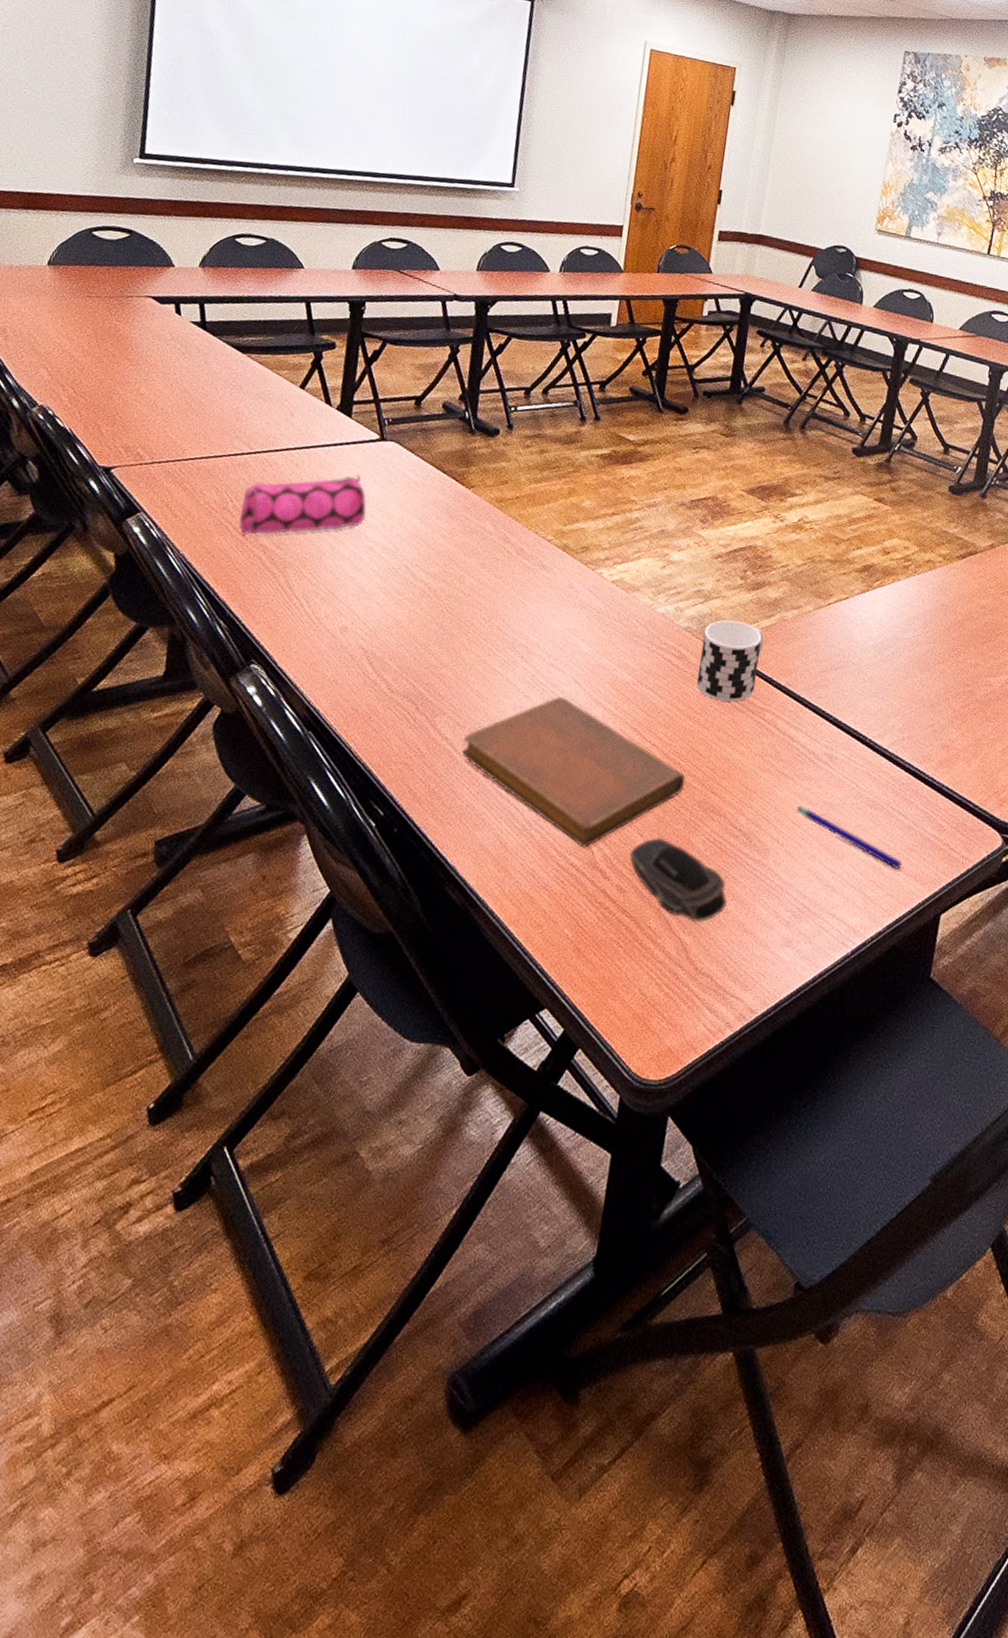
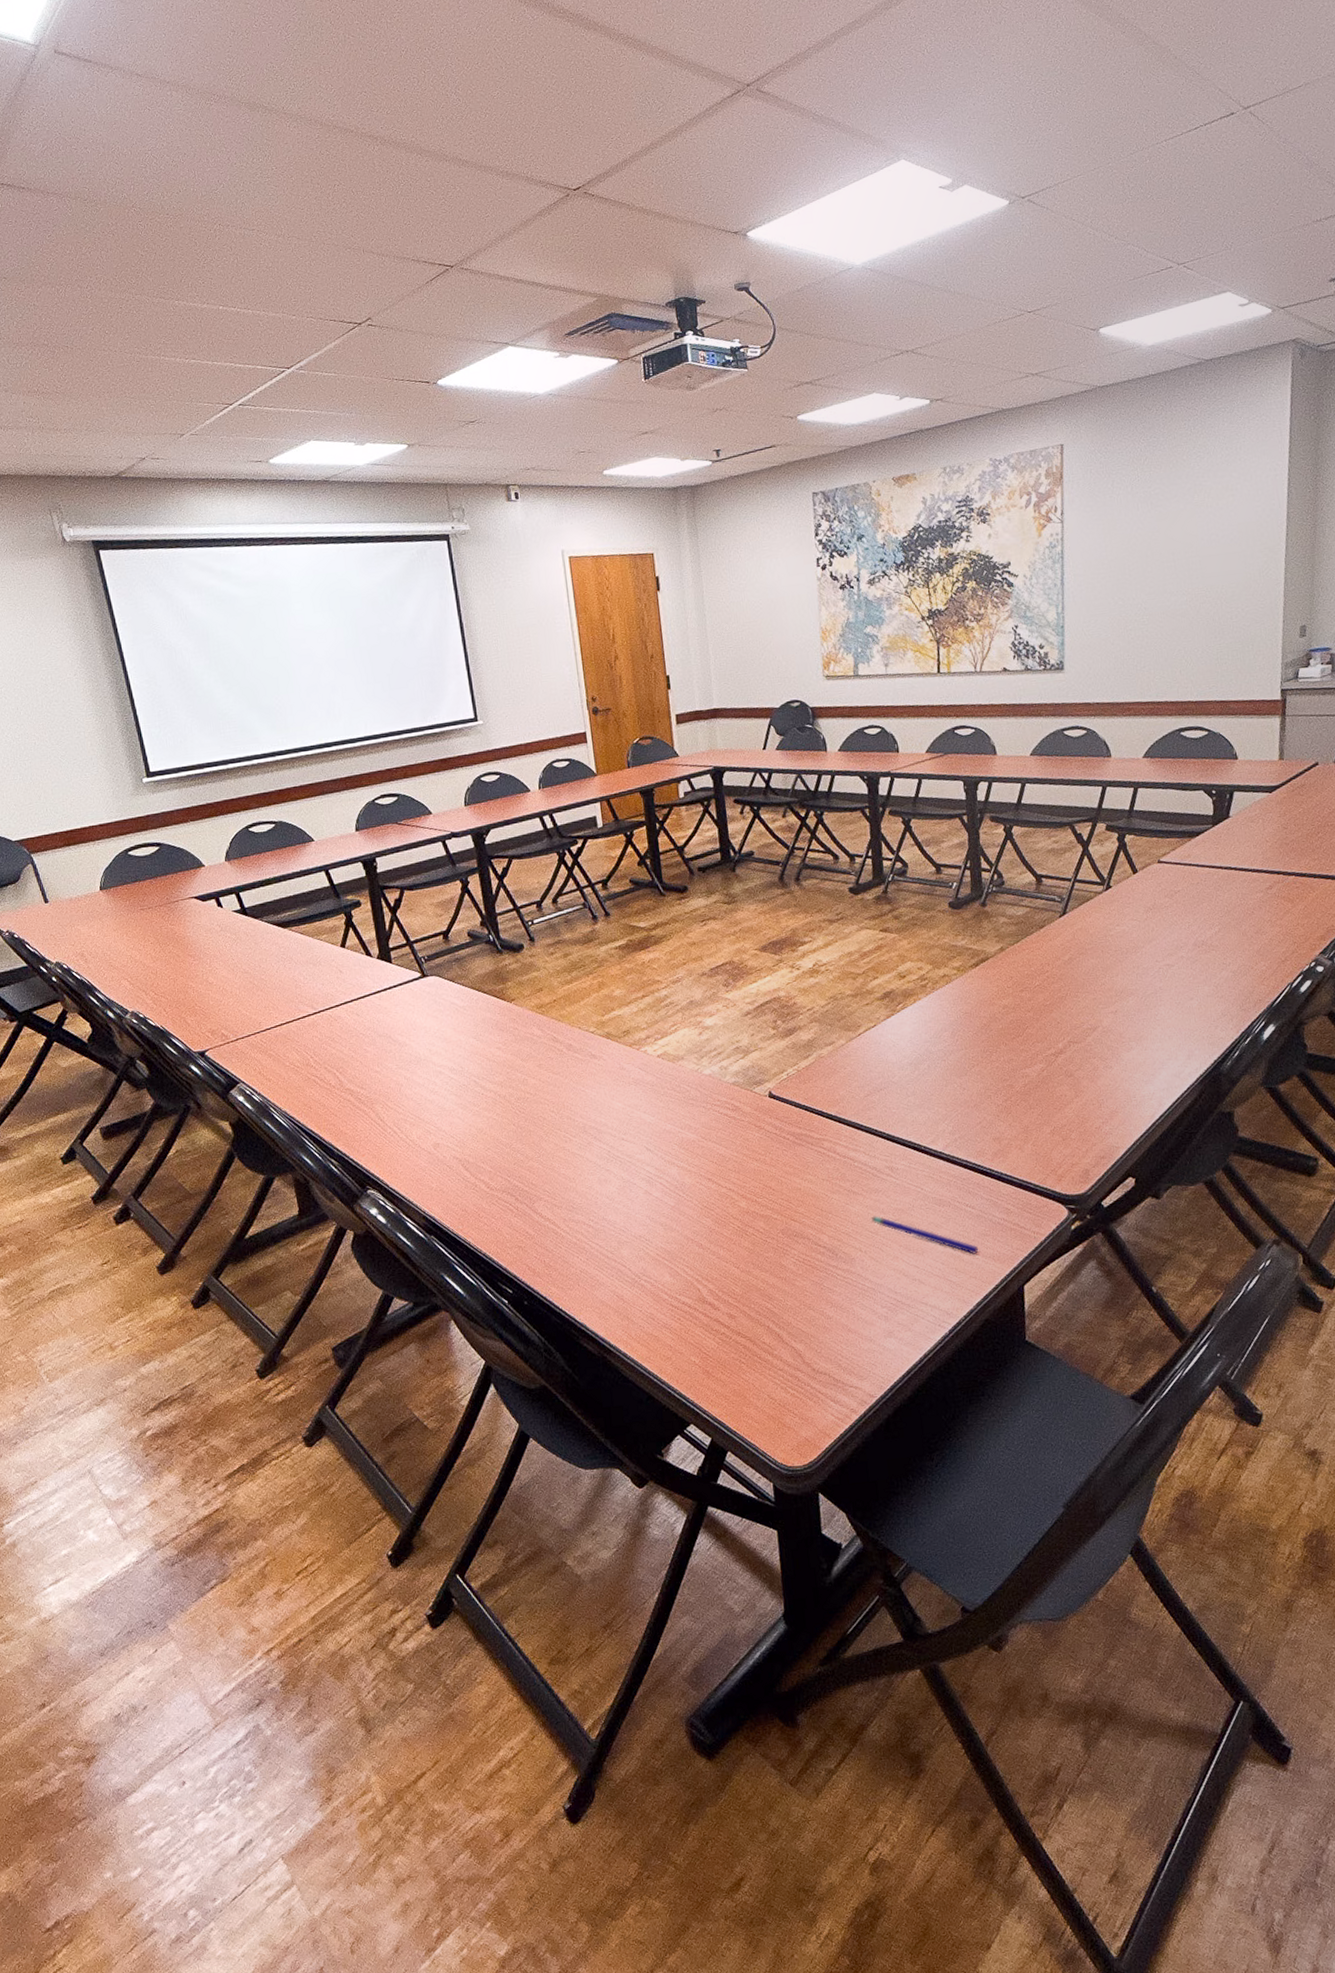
pencil case: present [239,473,367,535] -> none [320,1010,429,1083]
notebook: present [462,697,686,848] -> none [563,1164,766,1288]
computer mouse: present [629,837,727,923] -> none [731,1266,828,1332]
cup: present [696,619,765,702] -> none [750,1066,809,1140]

